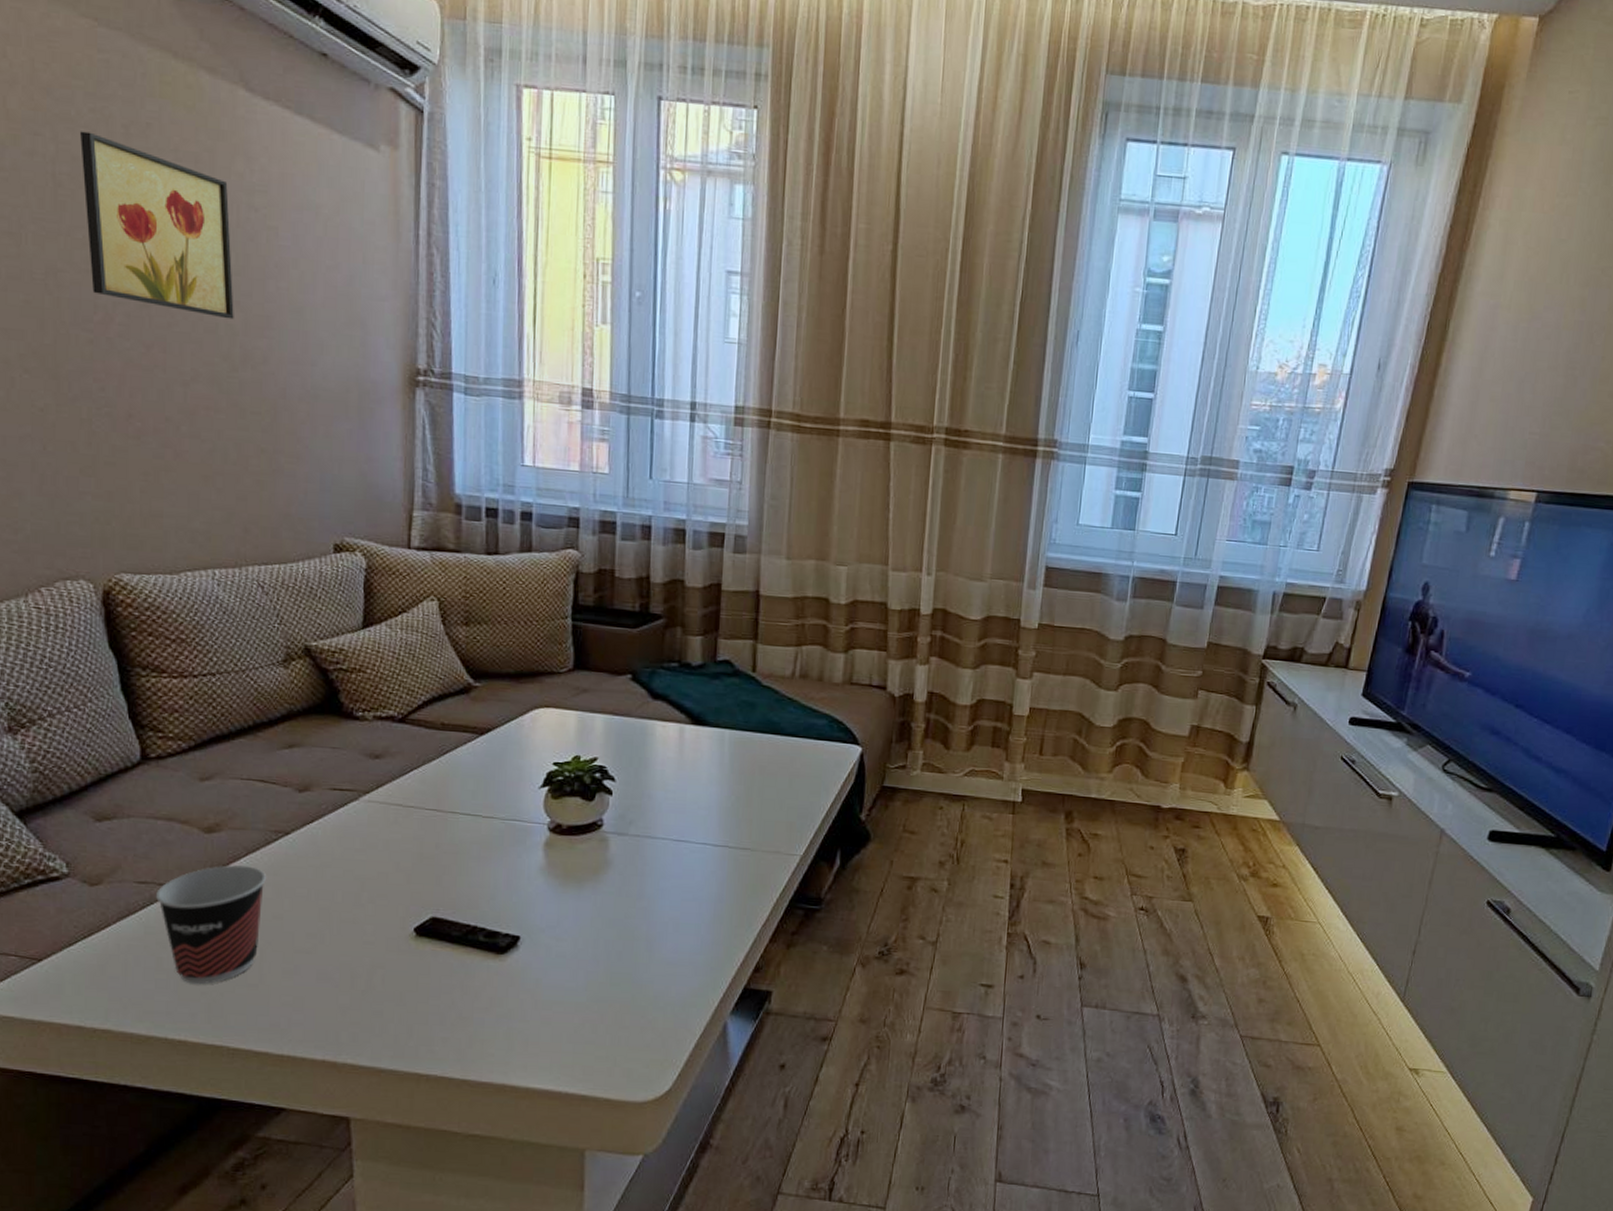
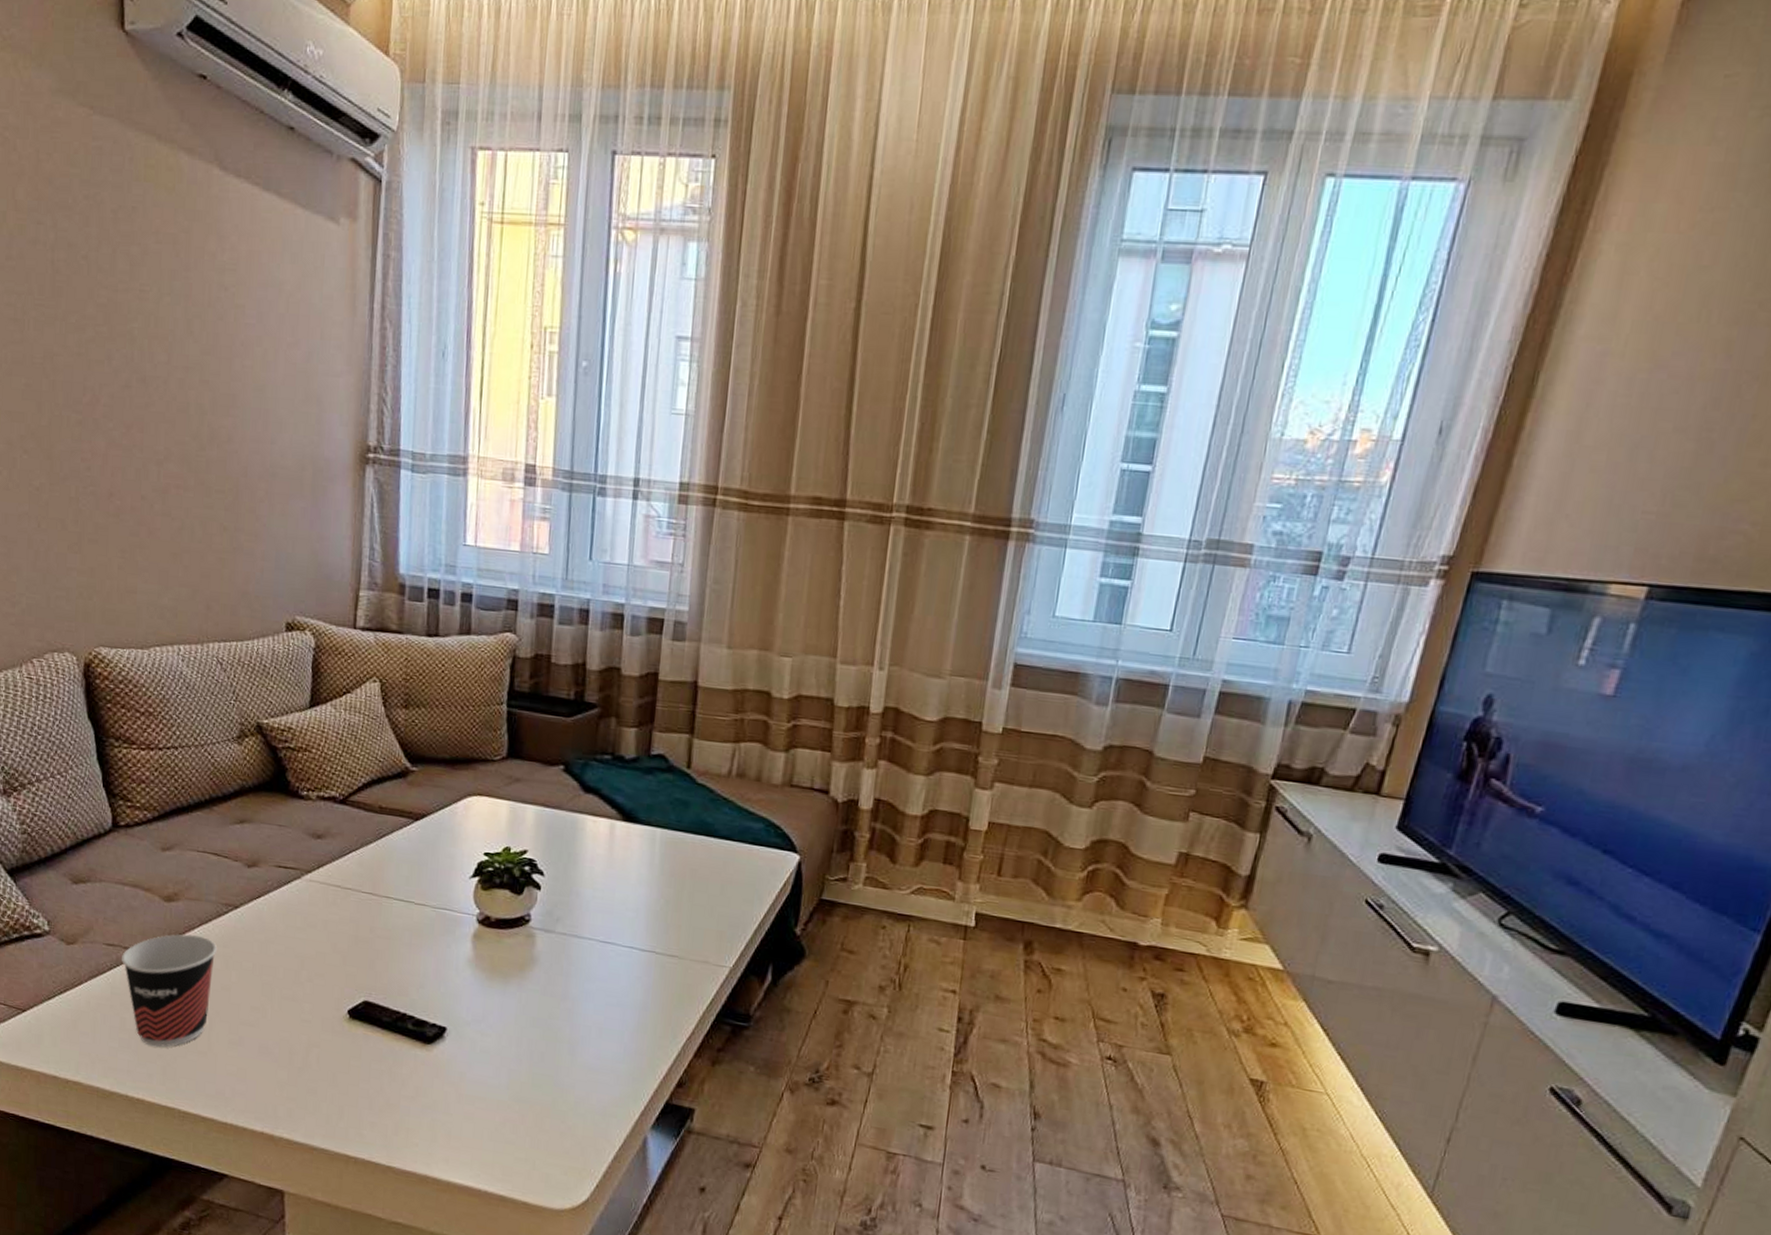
wall art: present [79,131,234,320] -> none [75,218,204,399]

